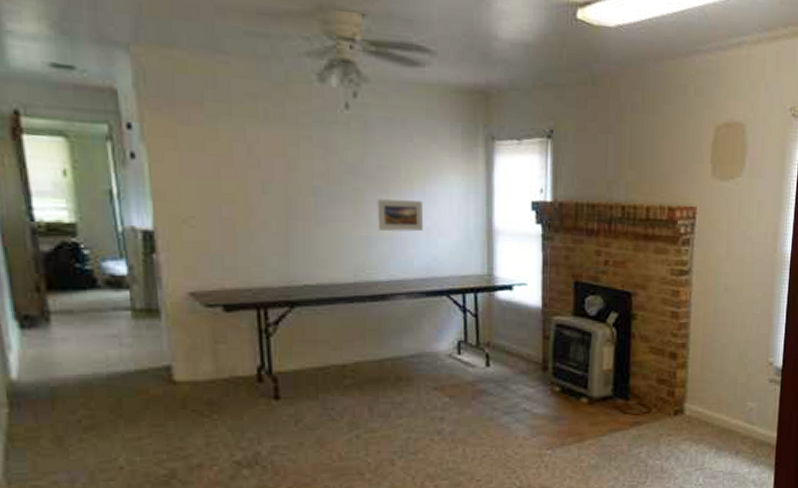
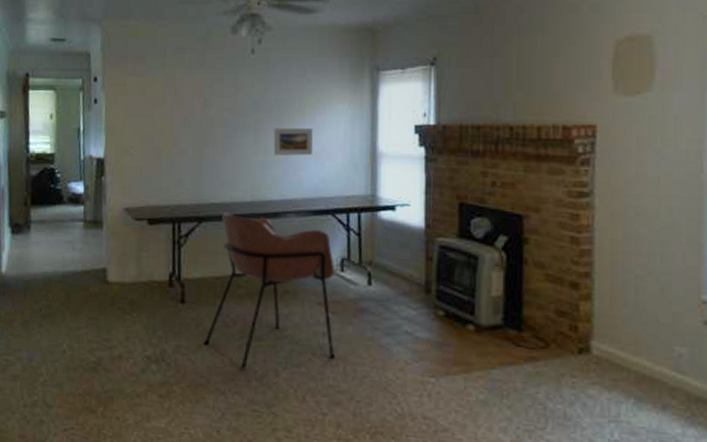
armchair: none [306,294,454,464] -> present [204,212,336,370]

